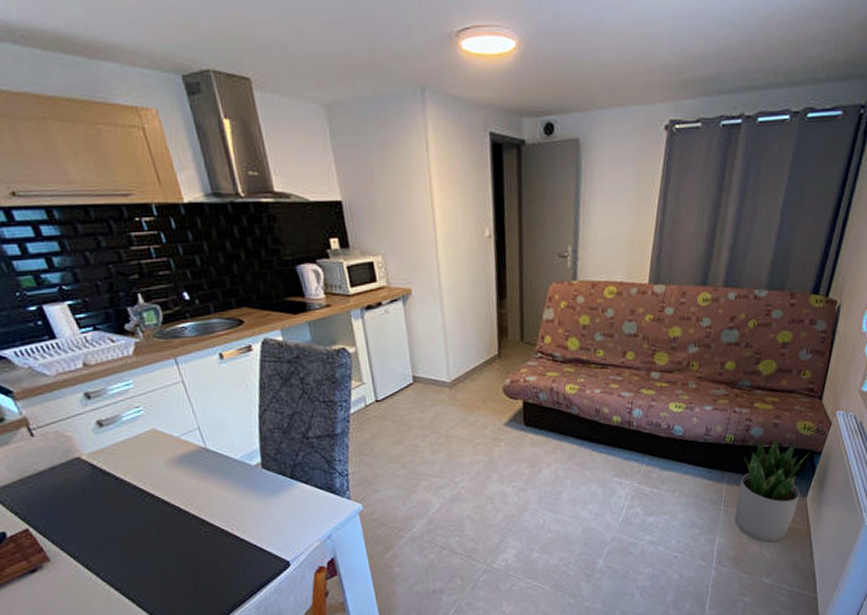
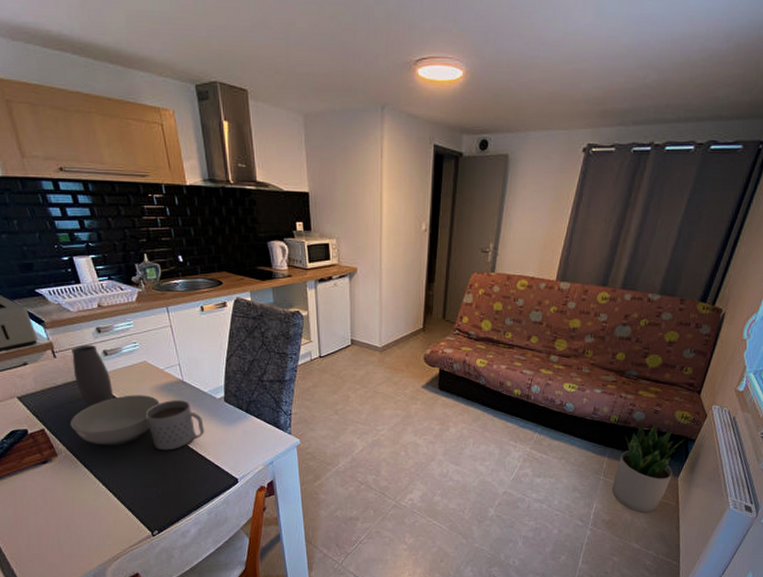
vase: none [54,415,118,496] -> present [71,344,114,408]
bowl: none [62,471,179,541] -> present [70,395,160,446]
mug: none [161,472,241,538] -> present [145,400,205,451]

